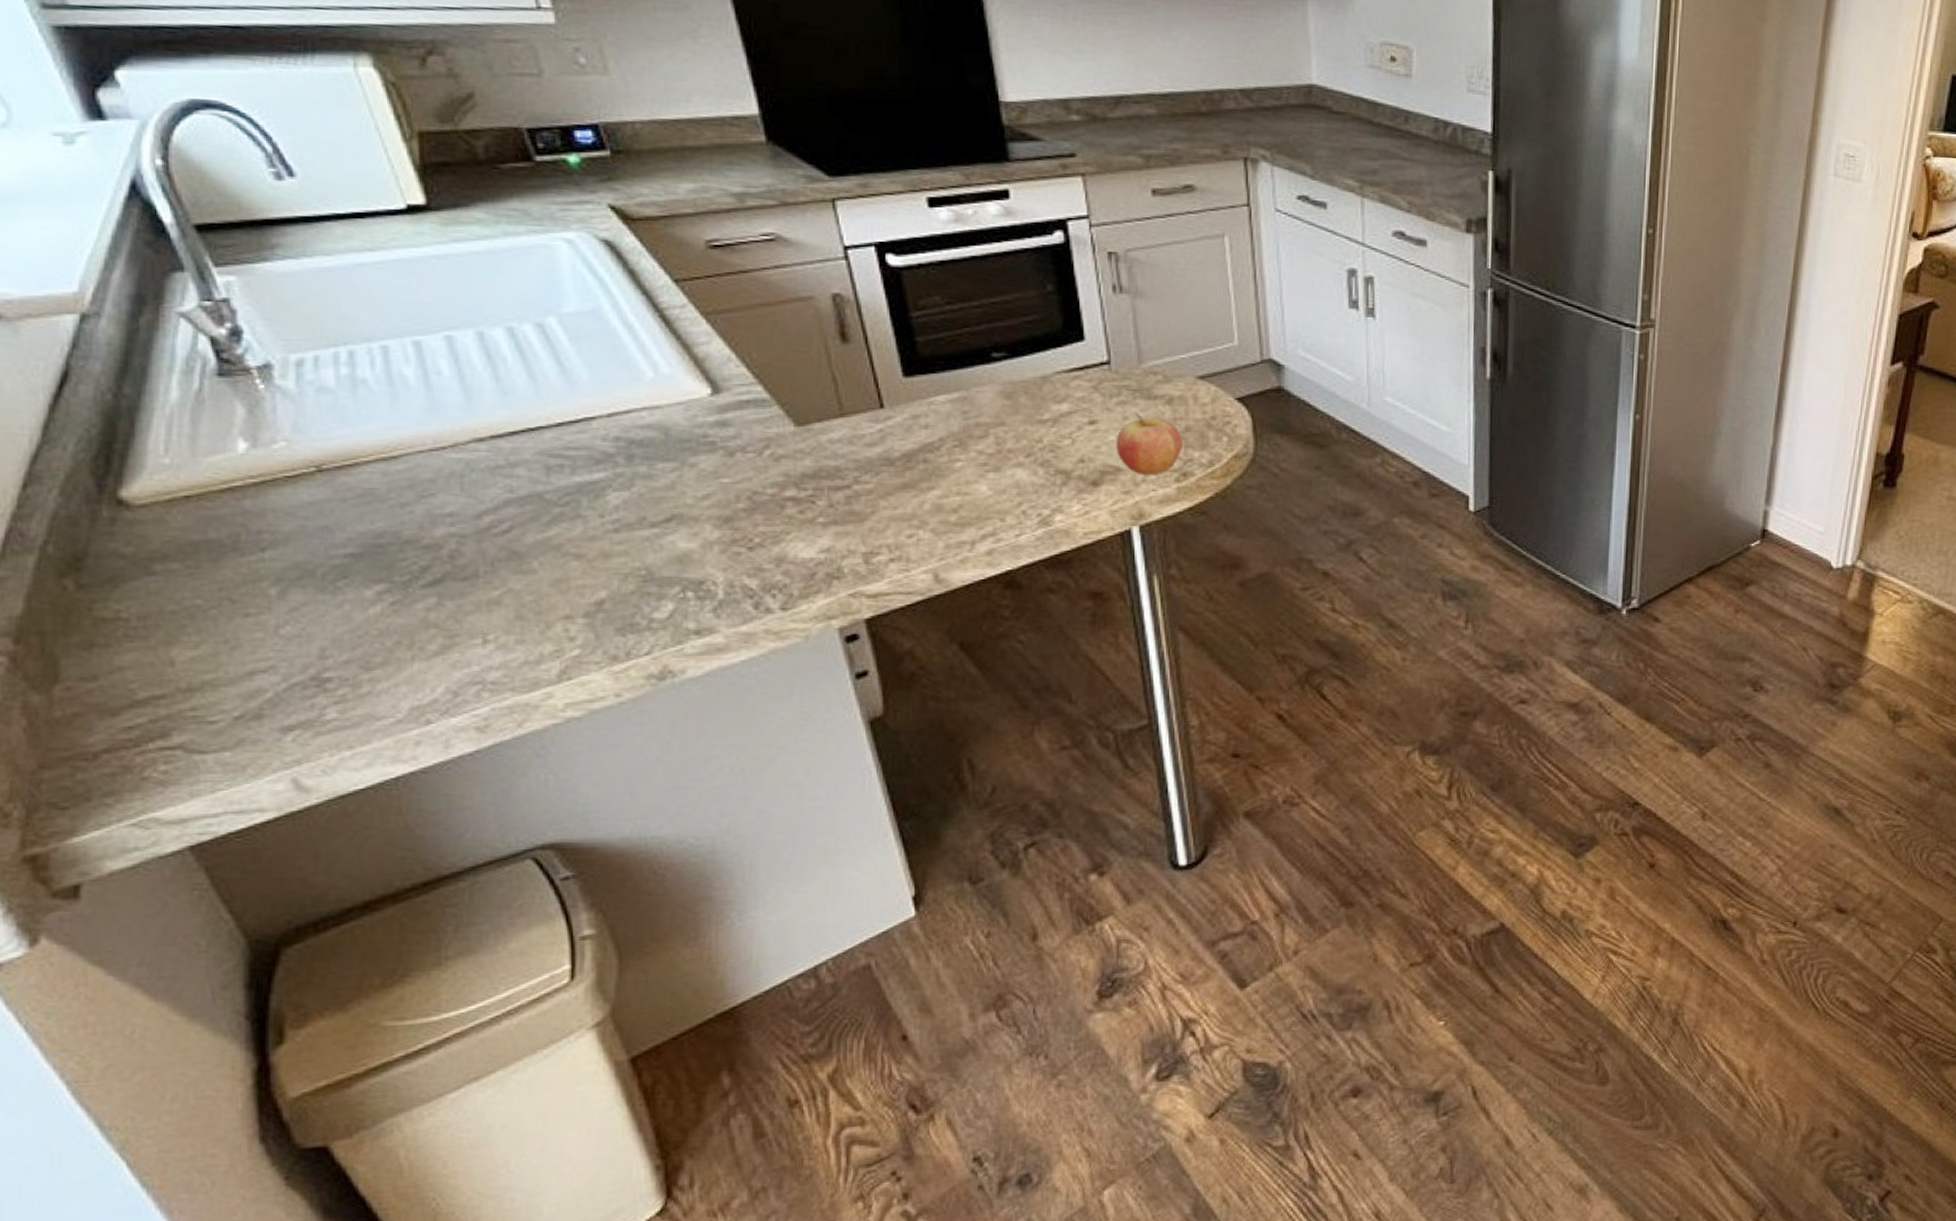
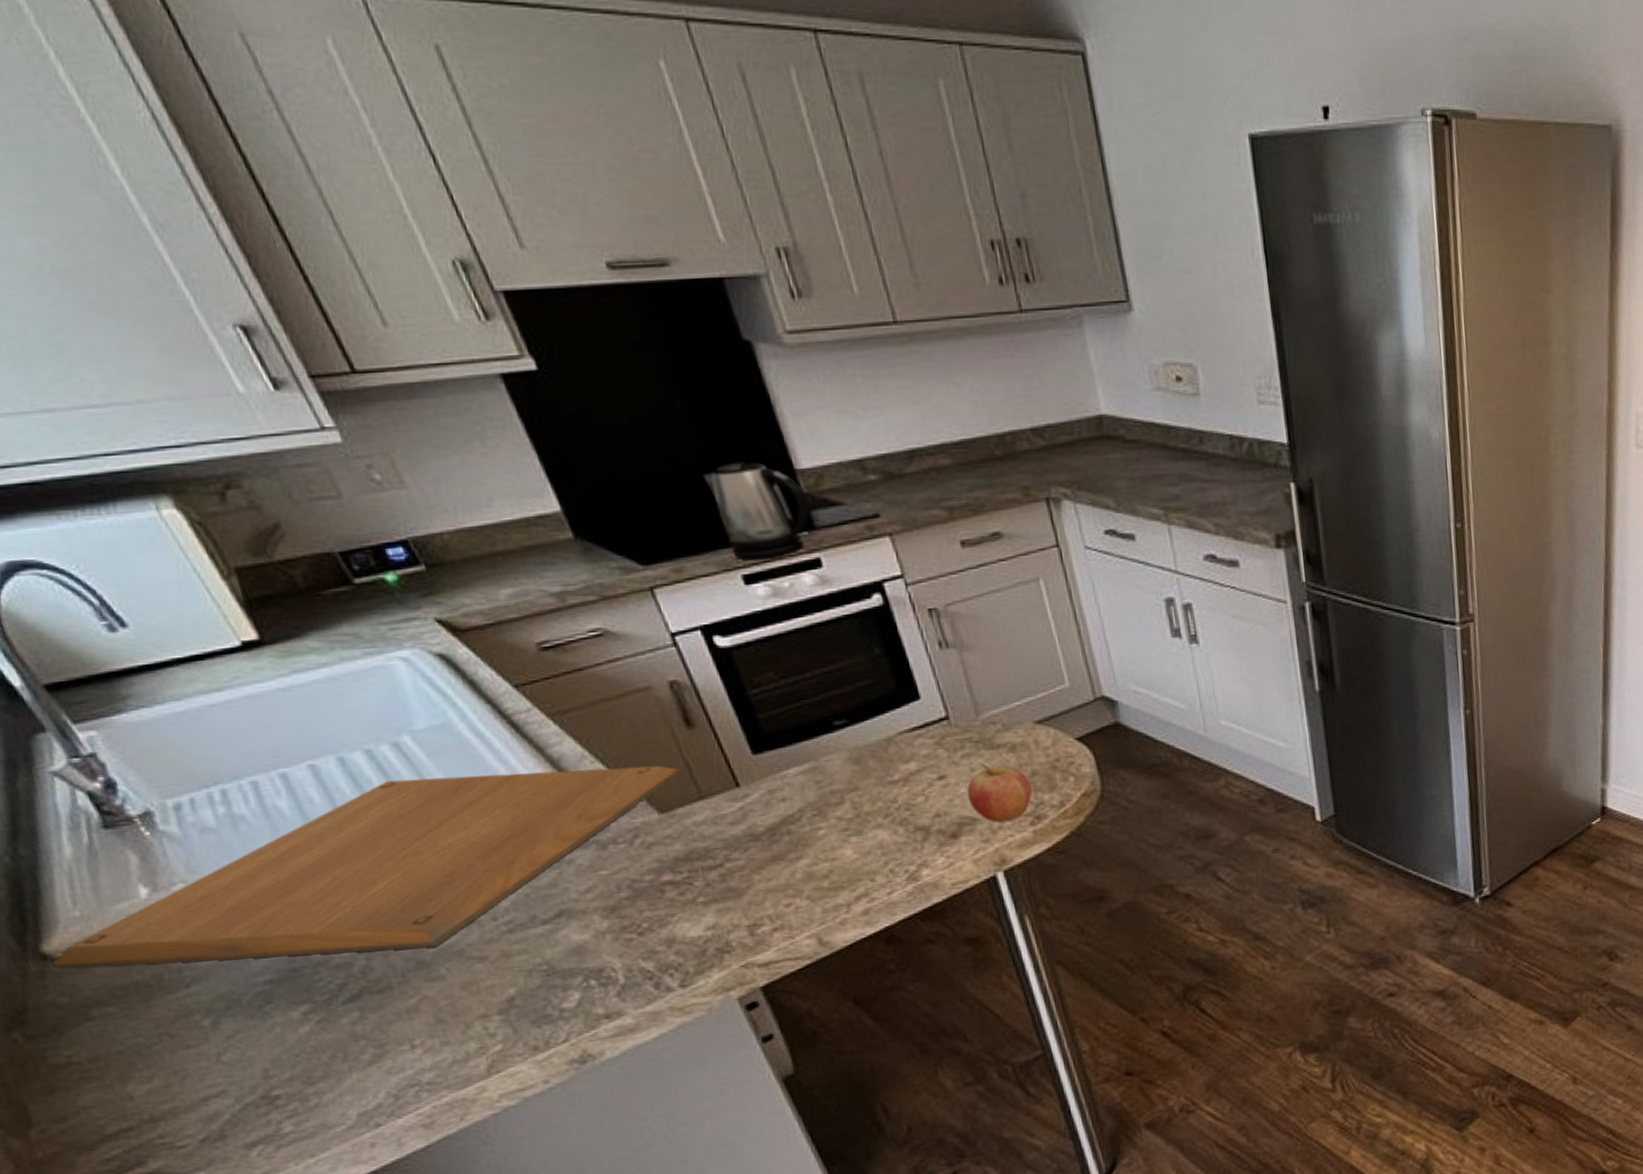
chopping board: none [125,361,826,538] -> present [51,765,681,970]
kettle: none [907,87,1006,184] -> present [703,461,809,560]

